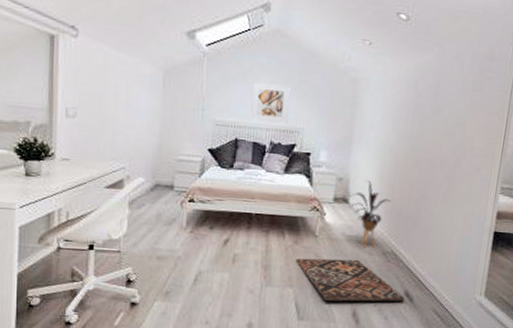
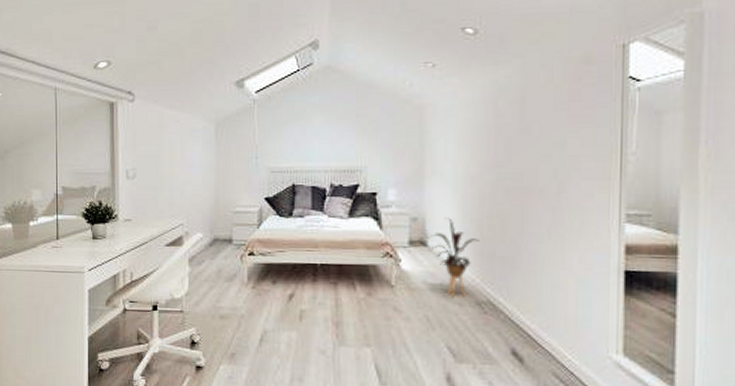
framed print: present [250,82,291,124] -> none [306,123,348,164]
doormat: present [296,258,405,302] -> none [371,312,513,364]

